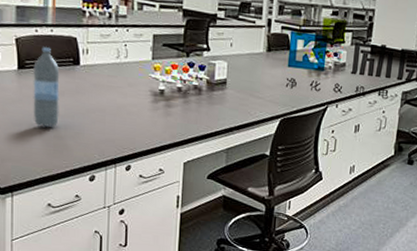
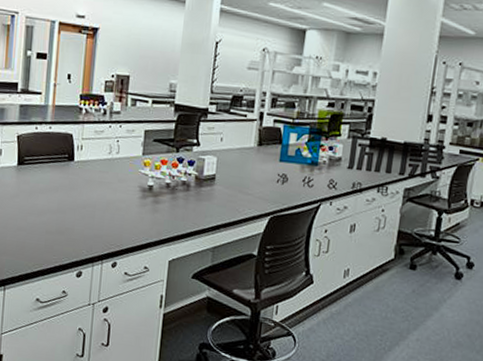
water bottle: present [33,46,60,127] -> none [28,142,55,222]

